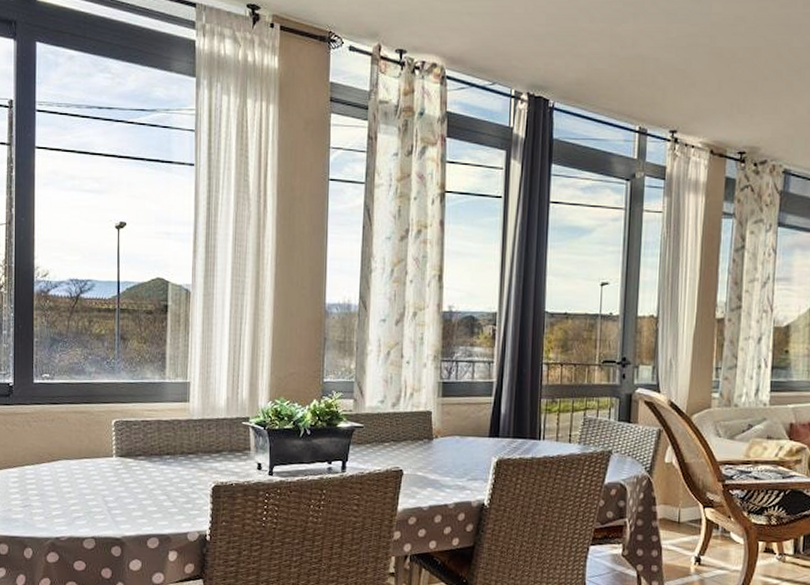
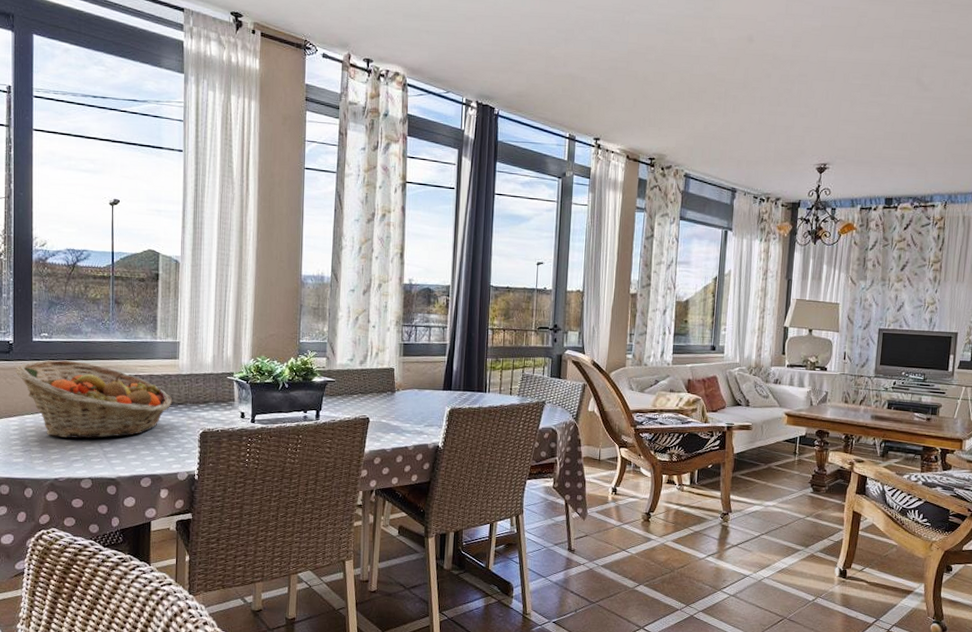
fruit basket: none [15,404,182,493] -> present [15,360,173,439]

